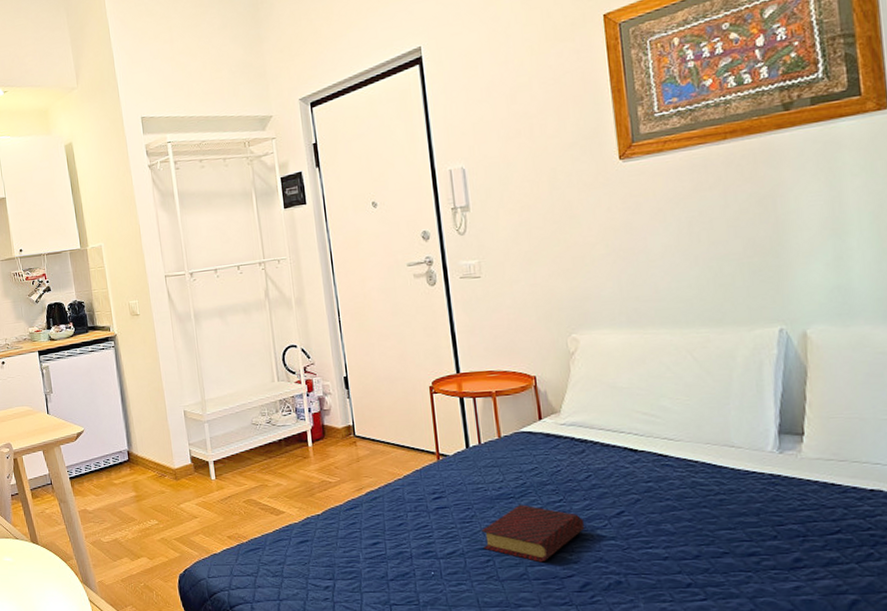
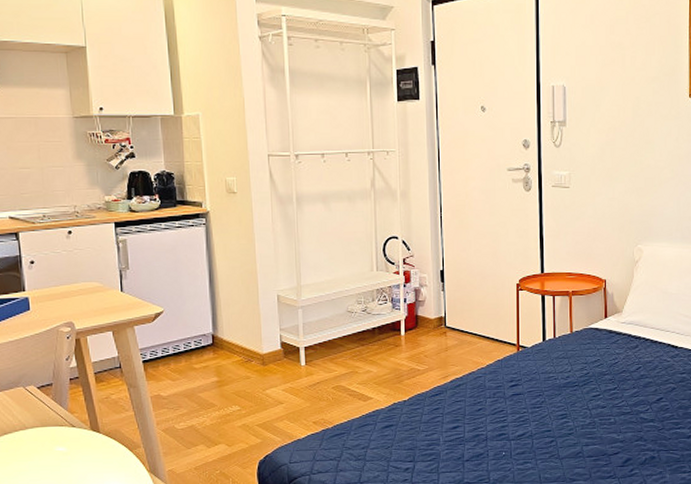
book: present [480,504,585,563] -> none [548,392,632,442]

